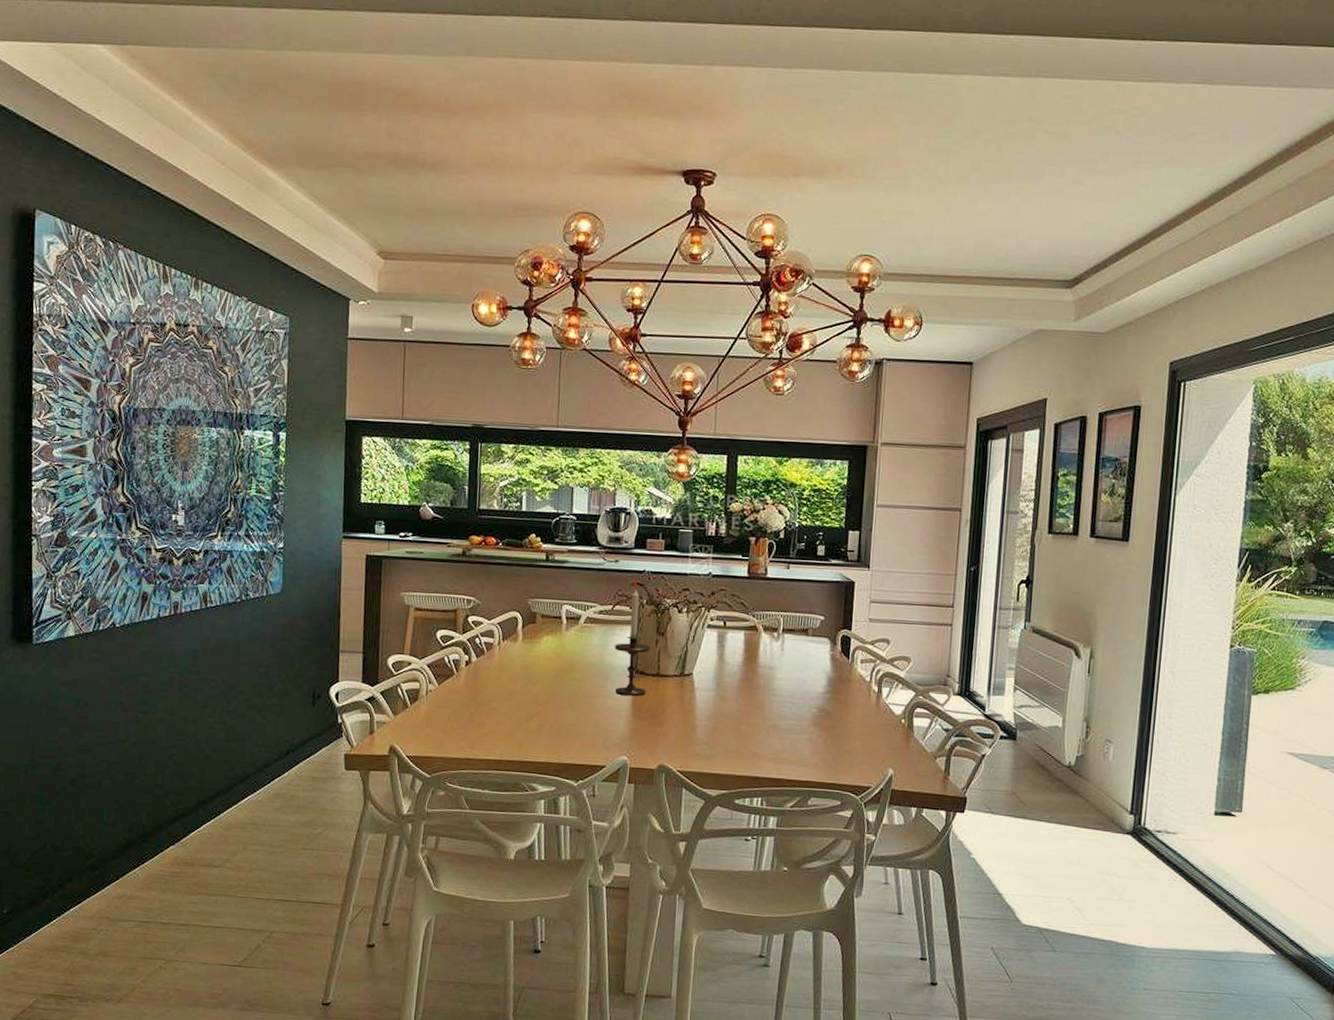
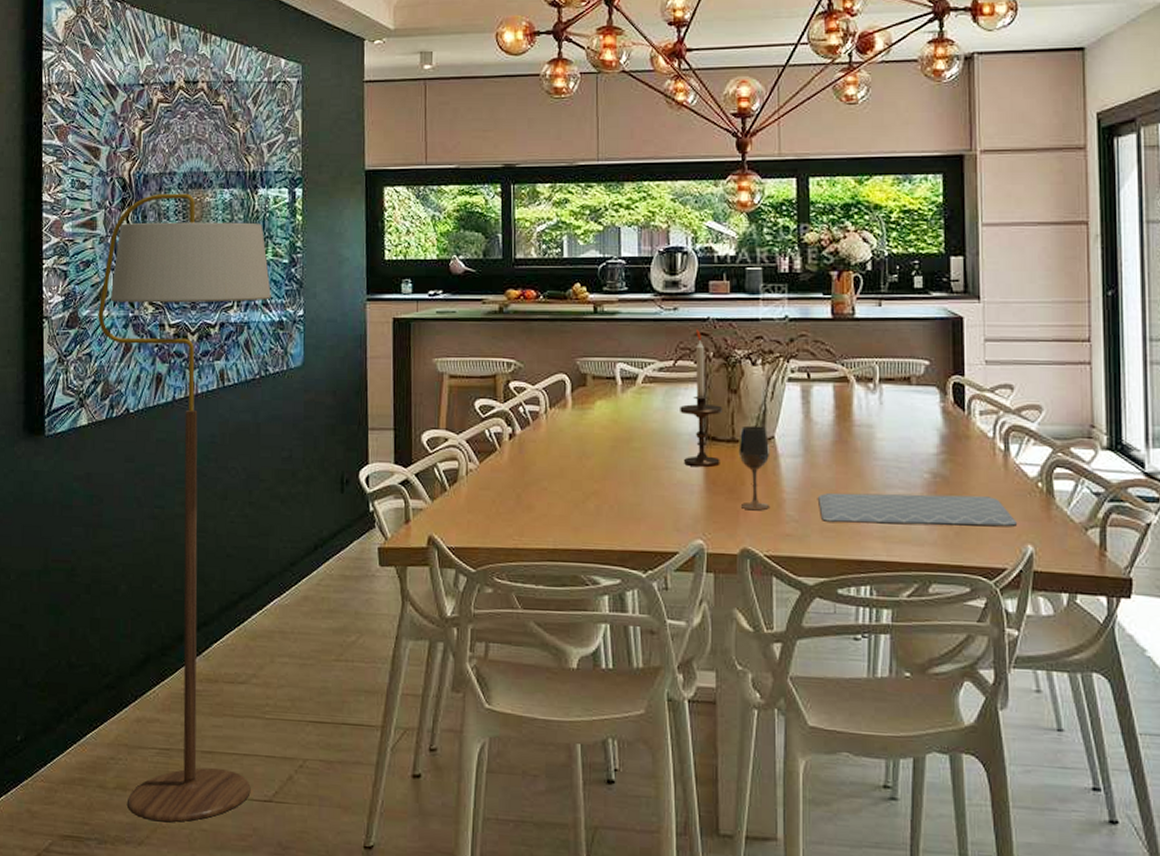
floor lamp: none [86,427,254,983] -> present [98,193,271,822]
wine glass: none [660,663,689,734] -> present [738,425,771,511]
placemat: none [725,721,883,754] -> present [818,492,1018,527]

